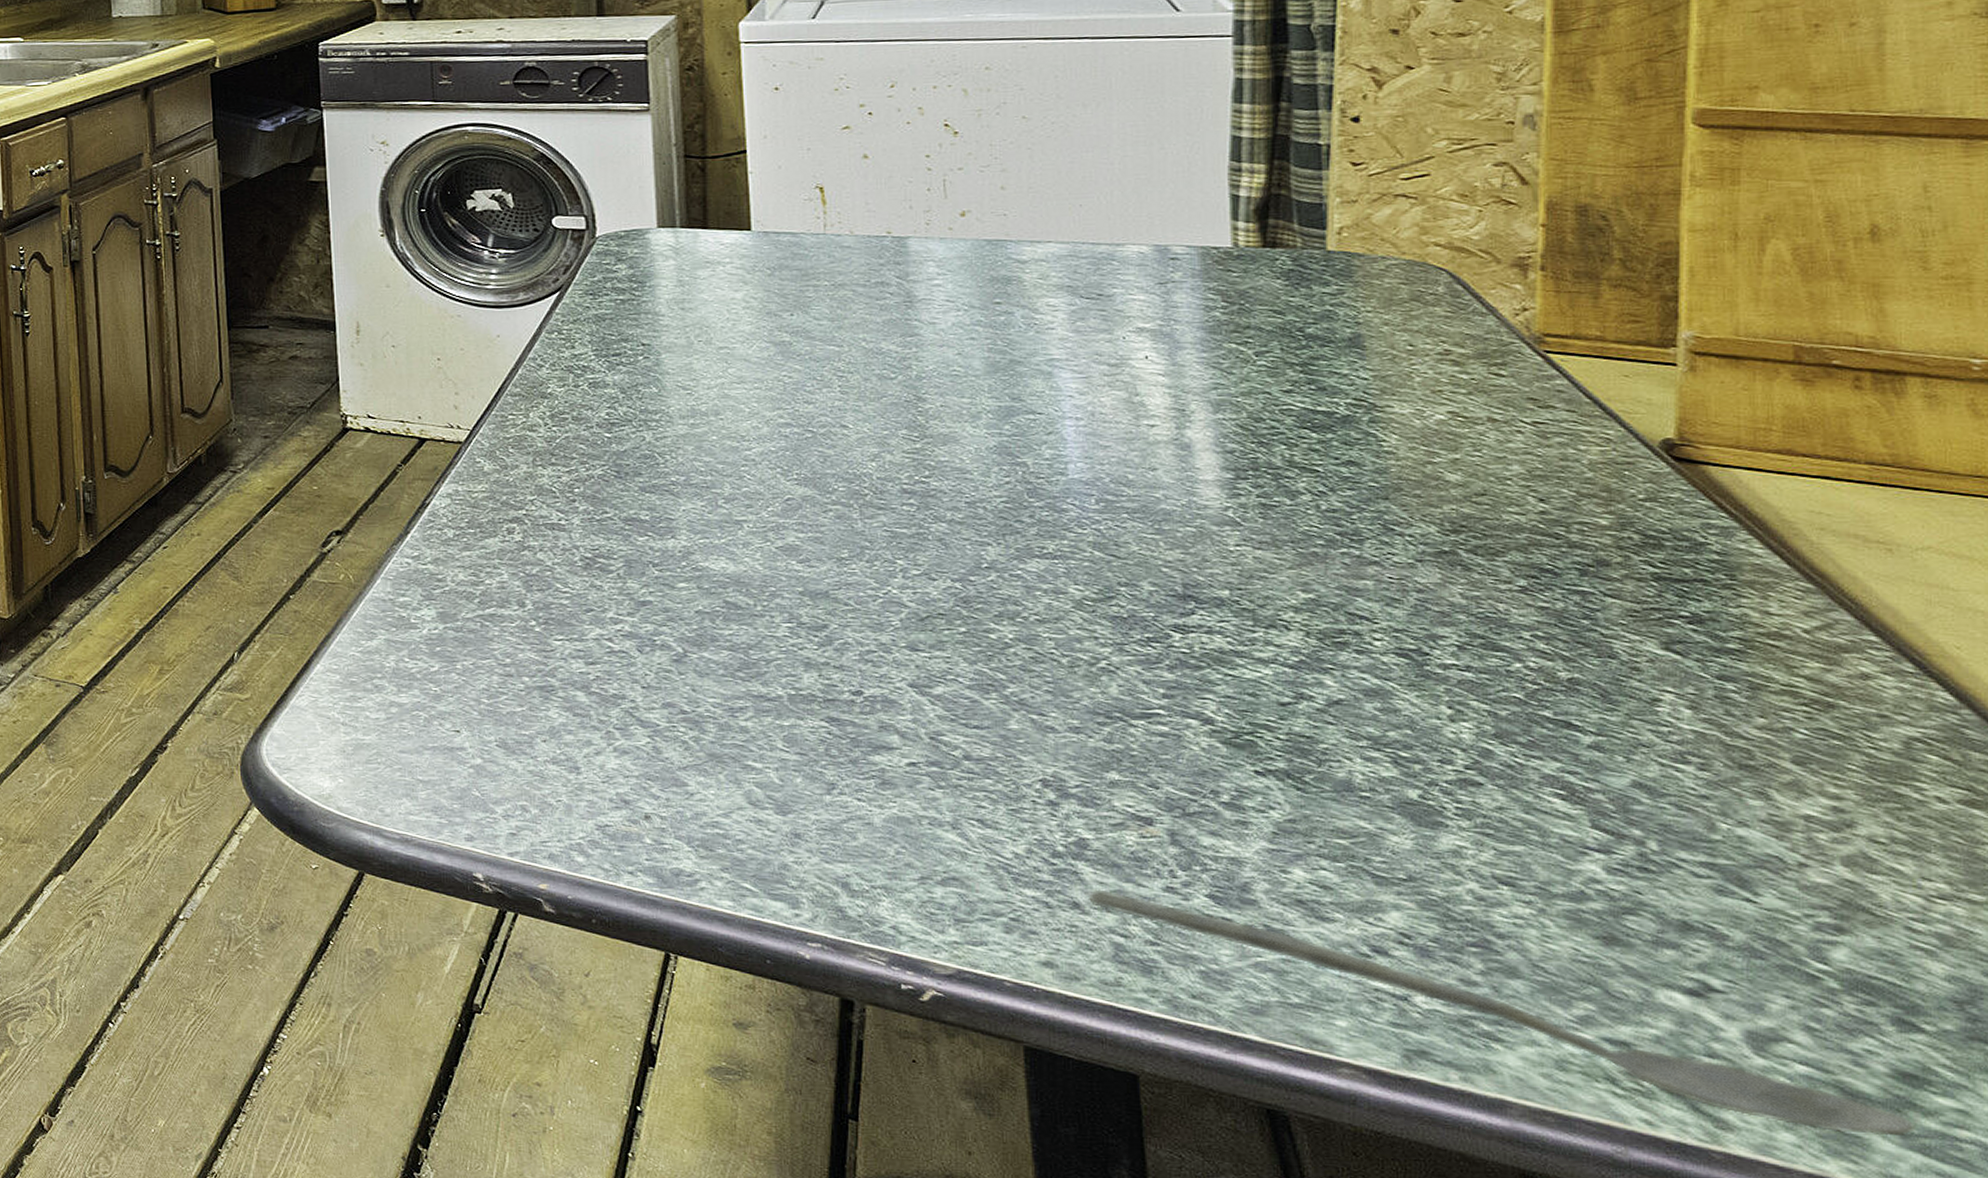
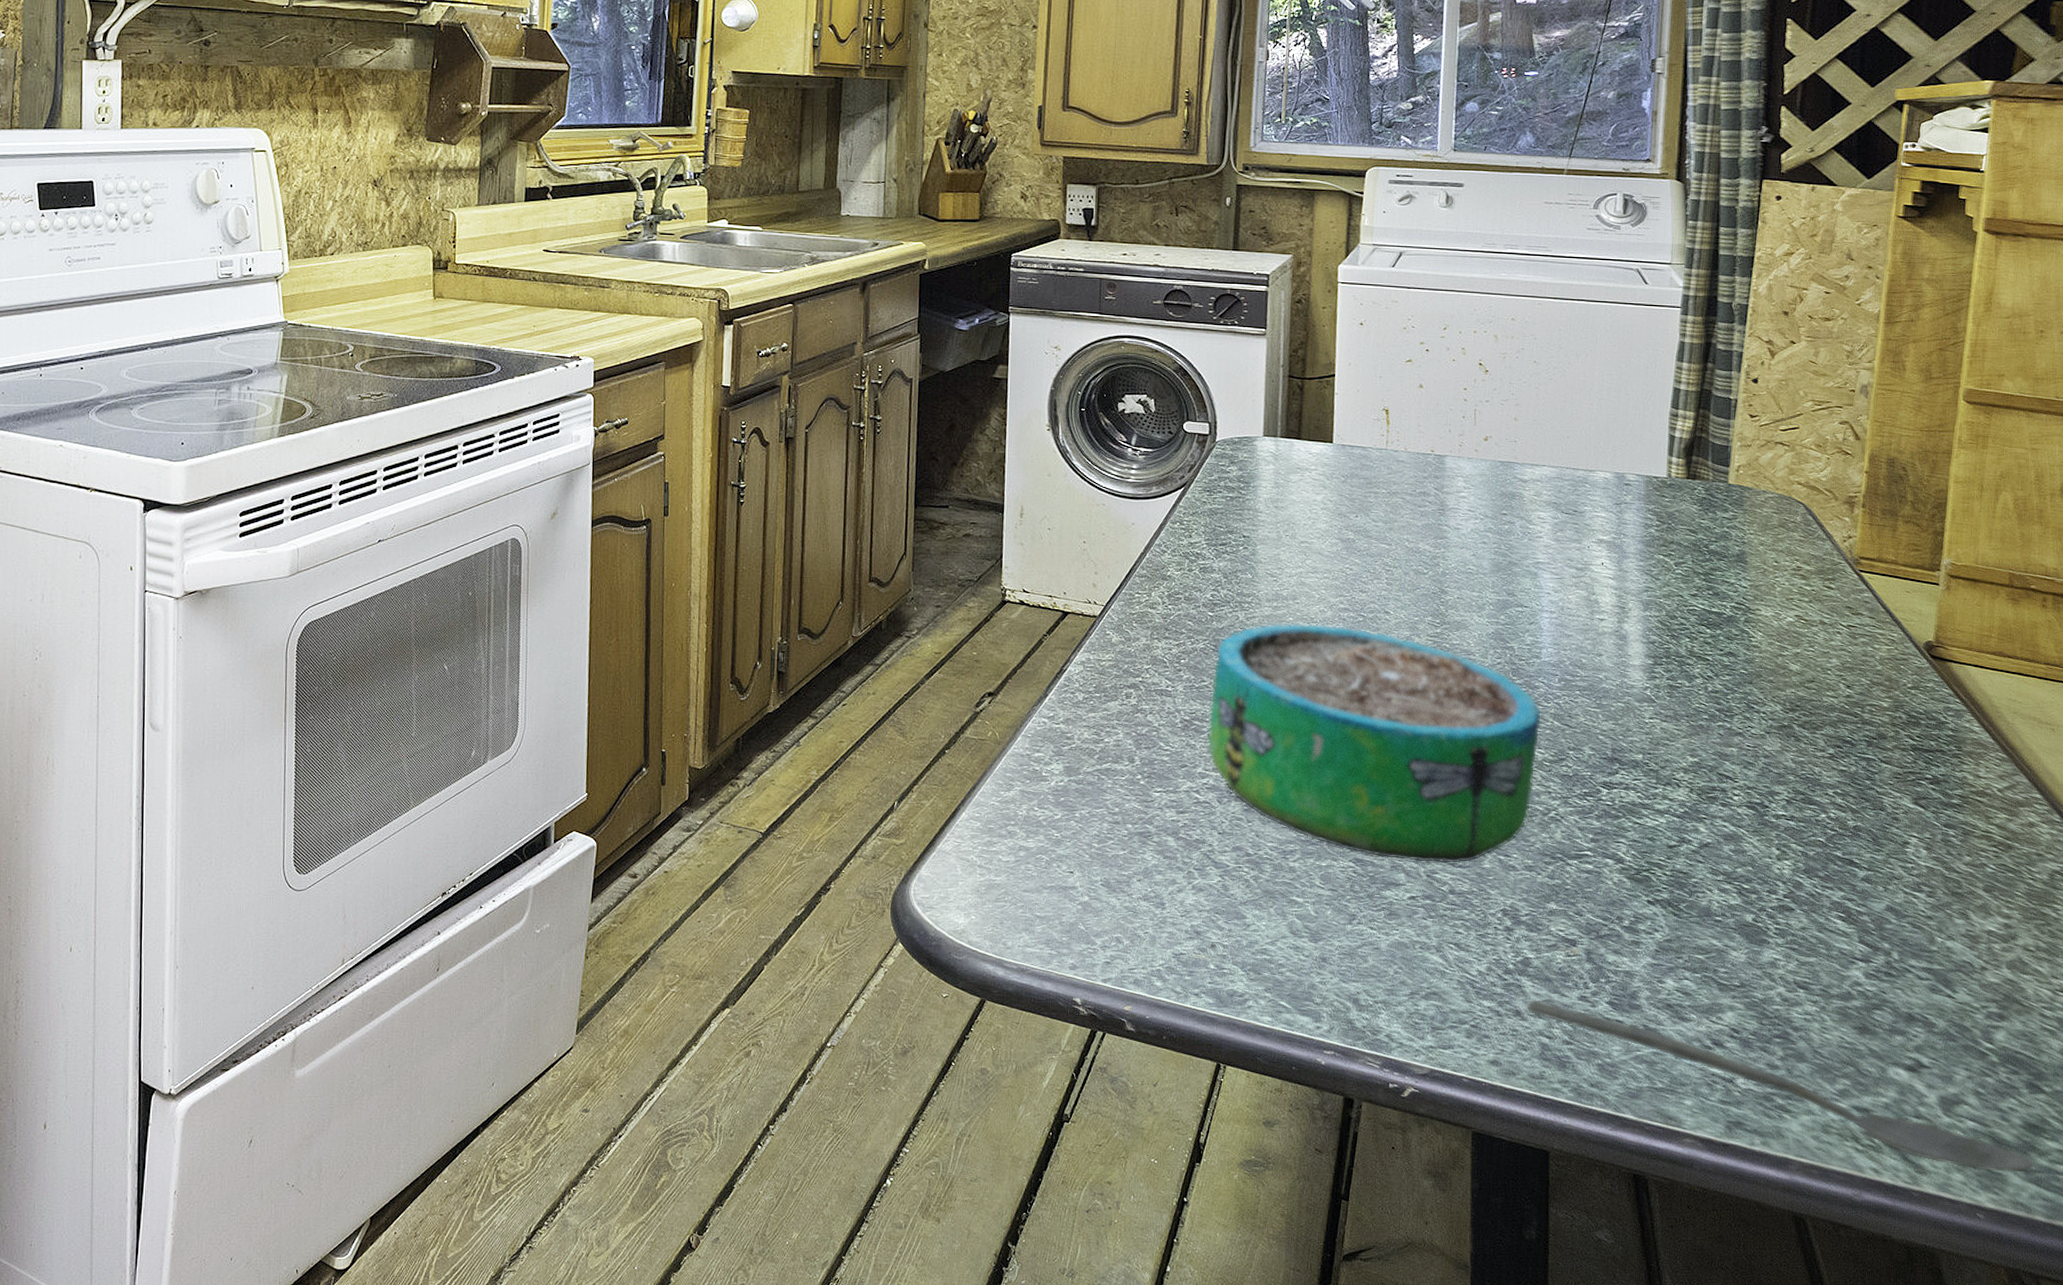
decorative bowl: none [616,442,1075,723] -> present [1207,623,1542,863]

